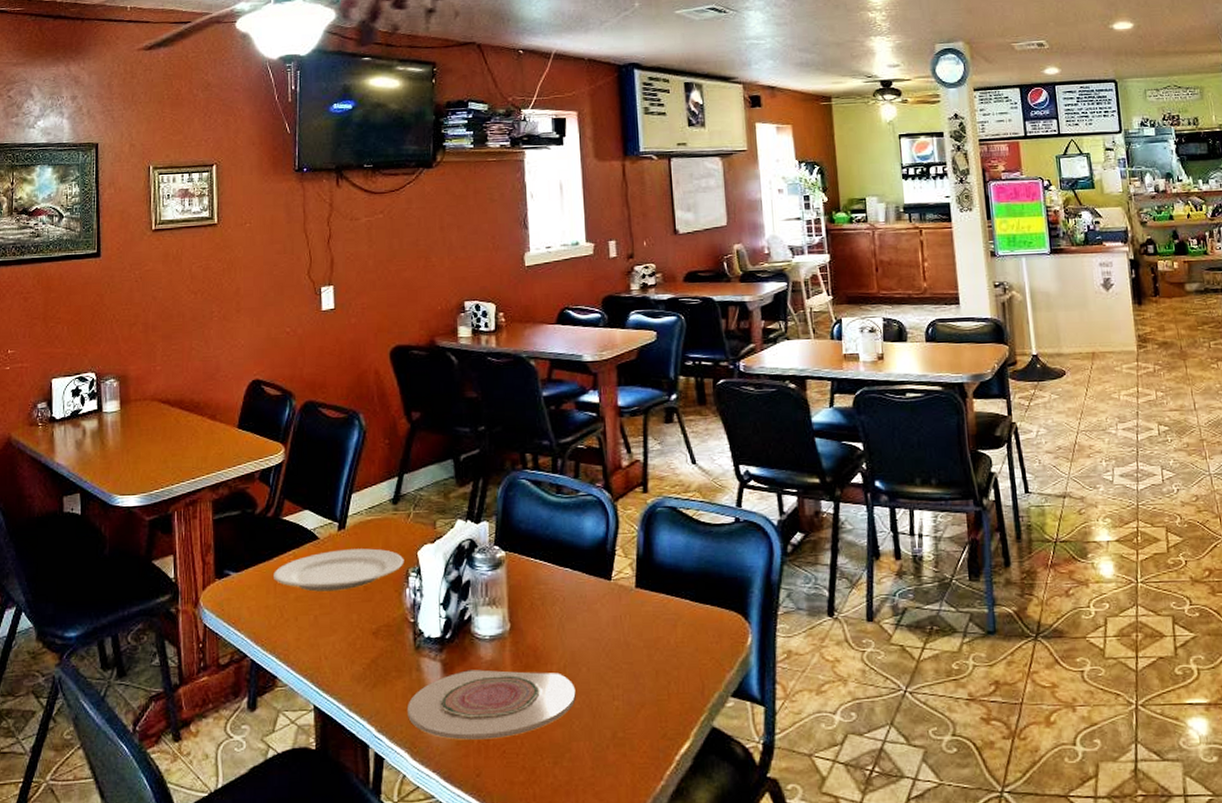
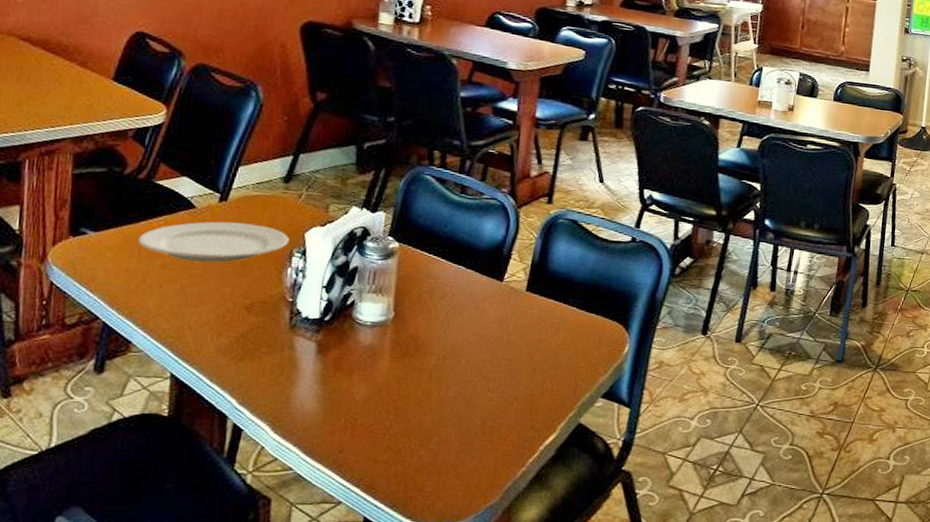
plate: present [406,669,576,740] -> none [273,352,452,419]

